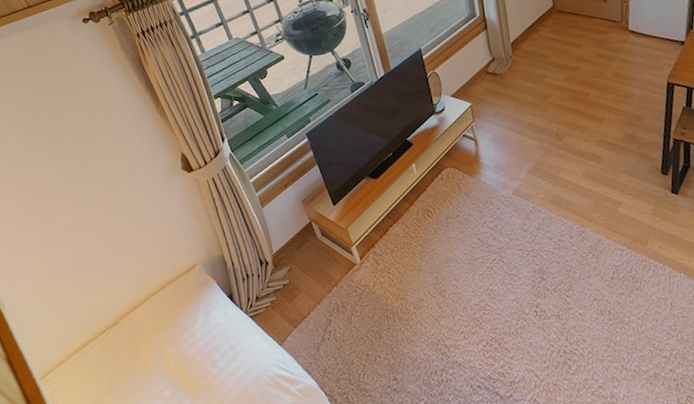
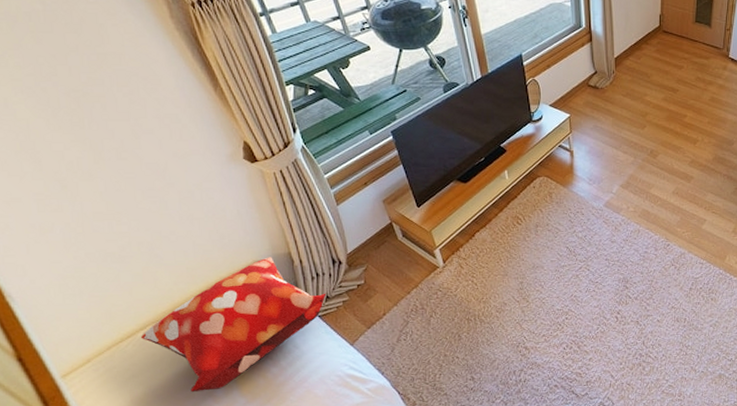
decorative pillow: none [102,260,256,393] -> present [140,257,327,393]

